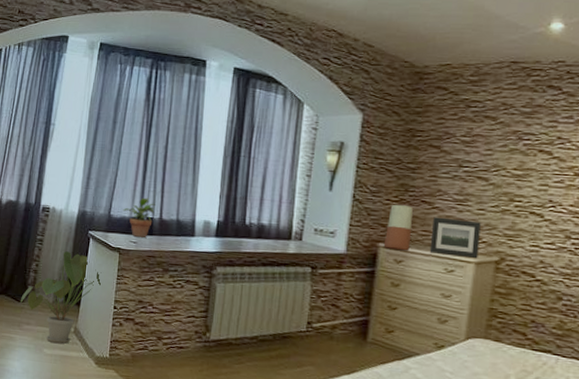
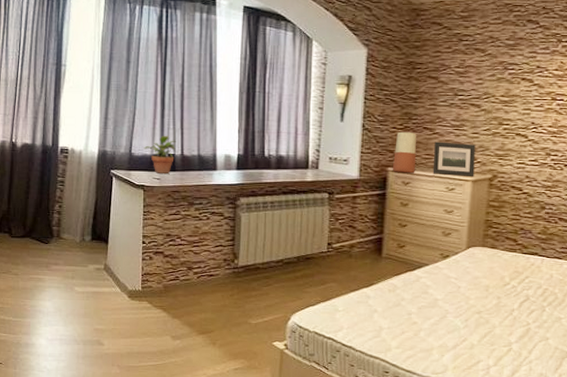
house plant: present [21,251,102,344] -> none [46,191,127,281]

